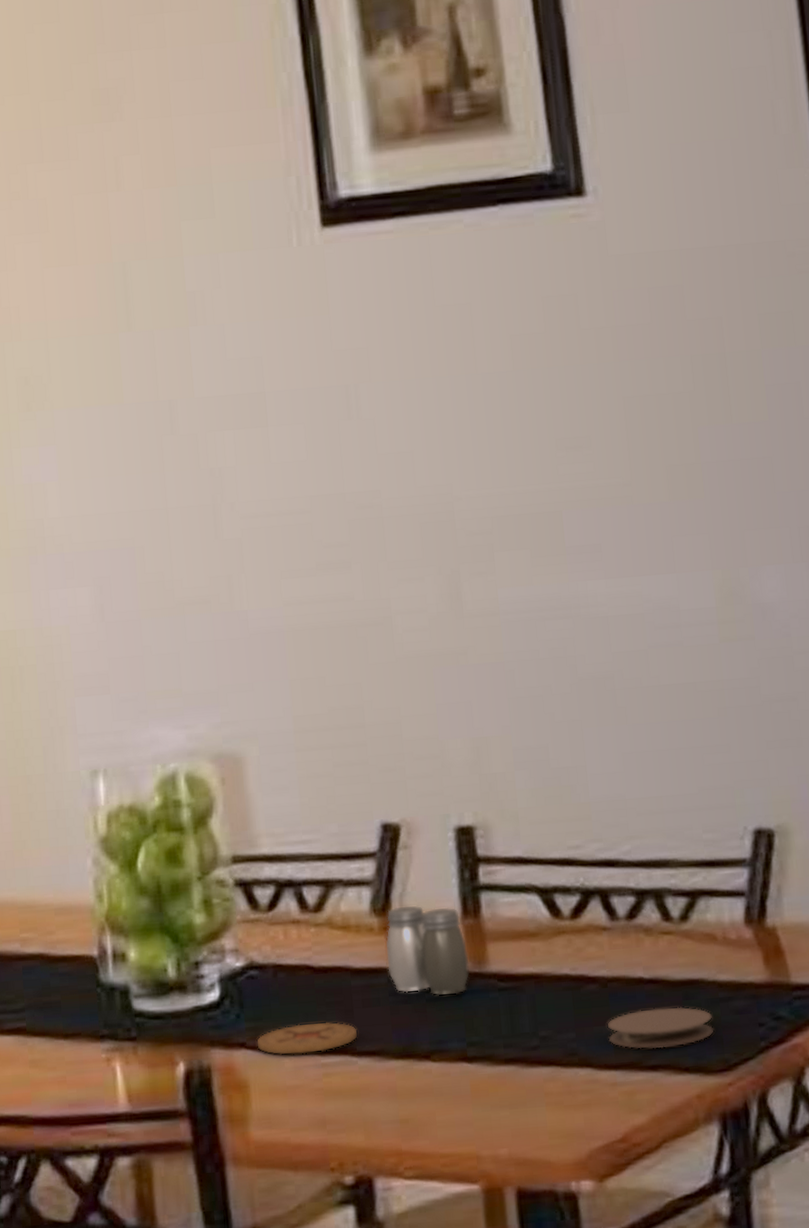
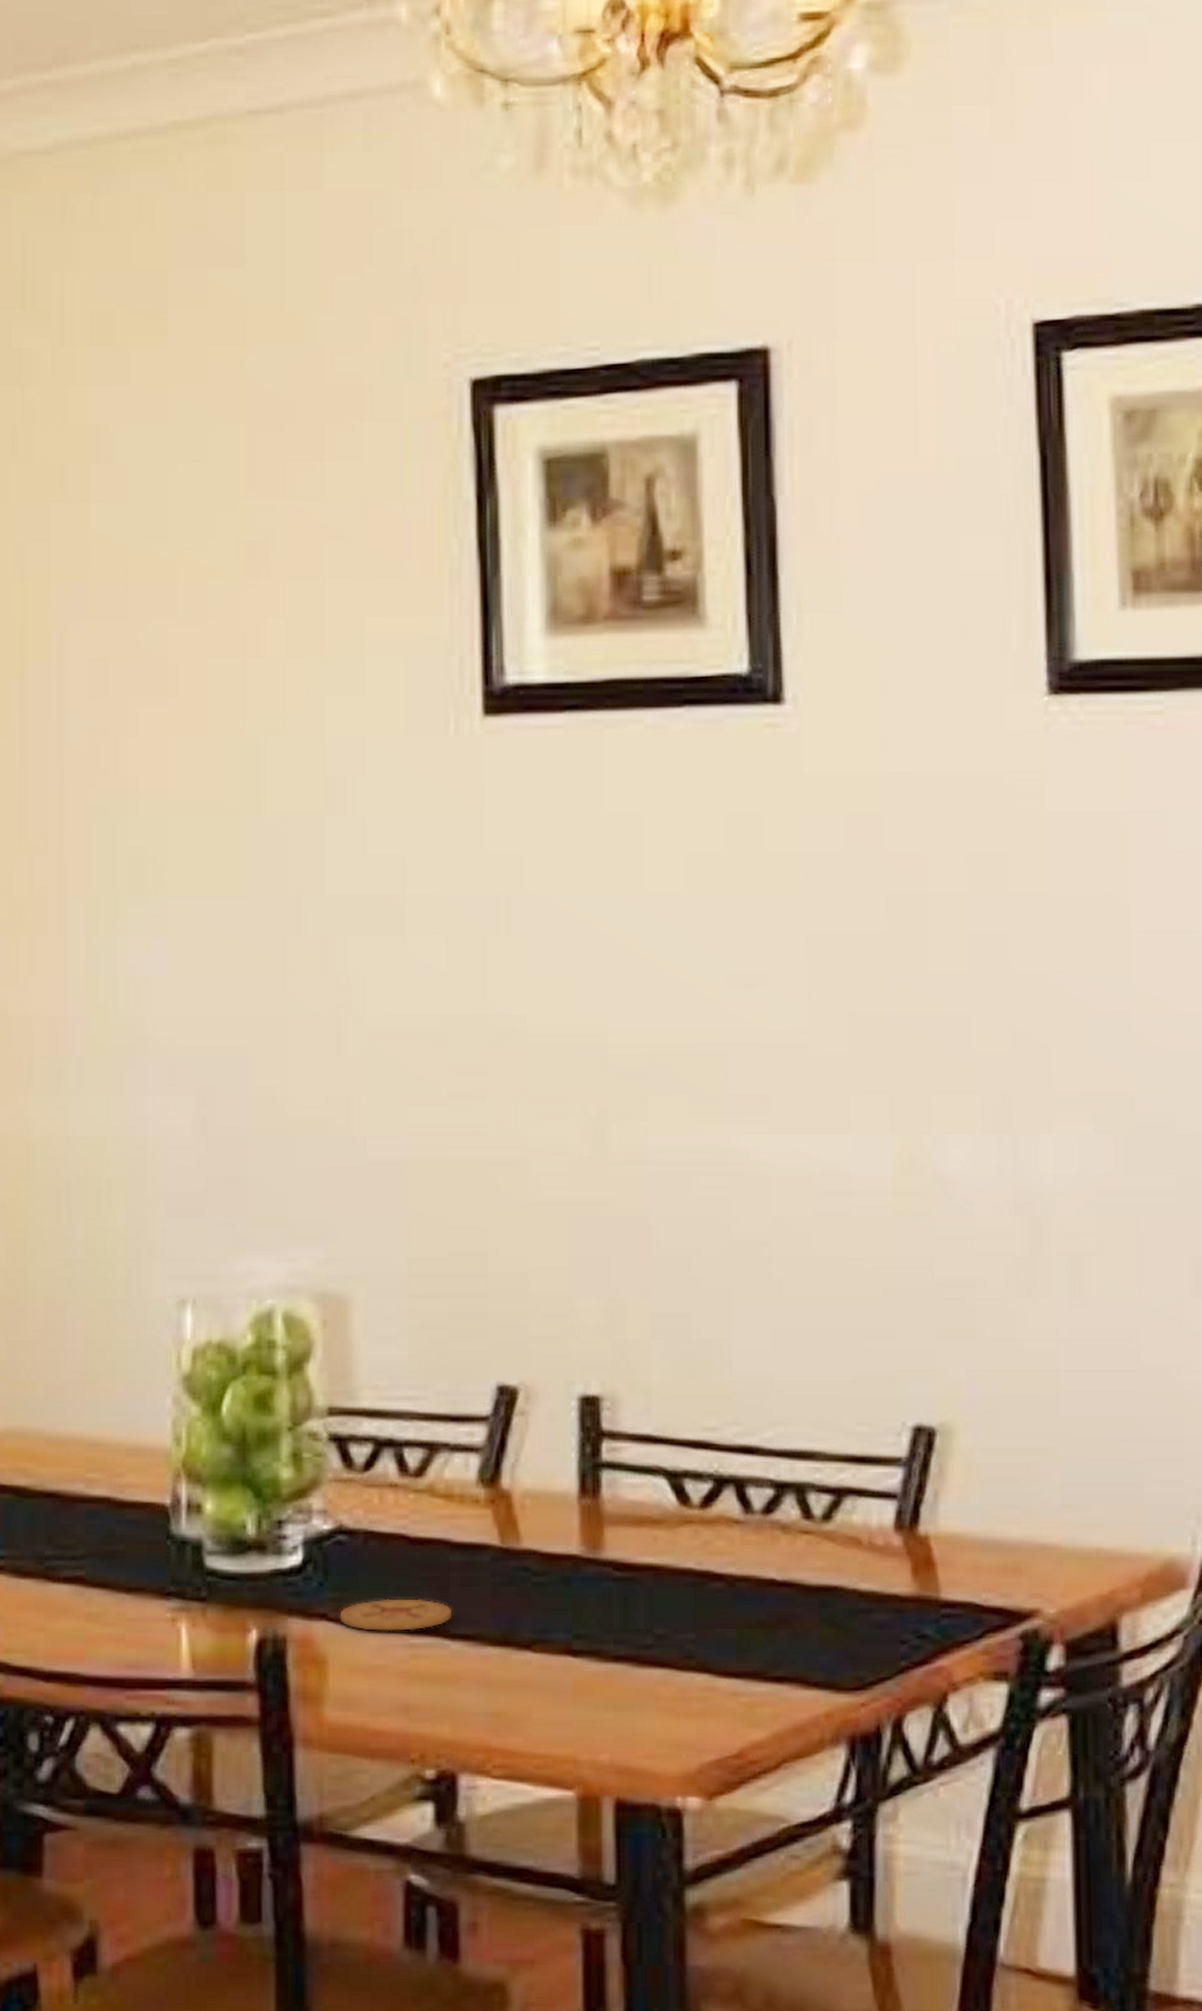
salt and pepper shaker: present [386,905,470,996] -> none [491,1478,583,1581]
coaster: present [608,1007,714,1049] -> none [731,1615,850,1659]

